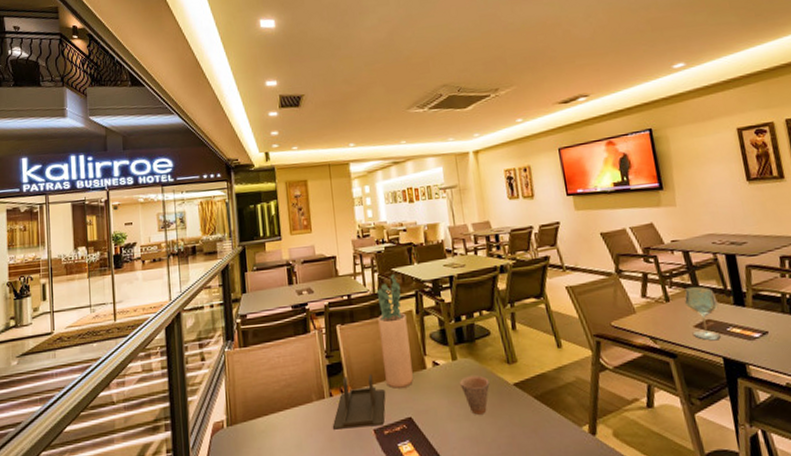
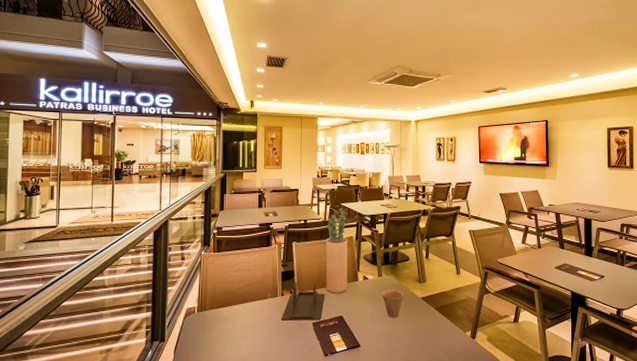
wine glass: present [684,286,721,340] -> none [551,239,574,278]

